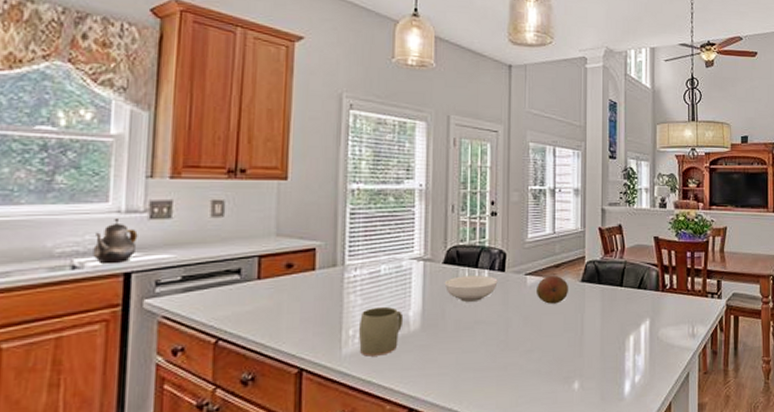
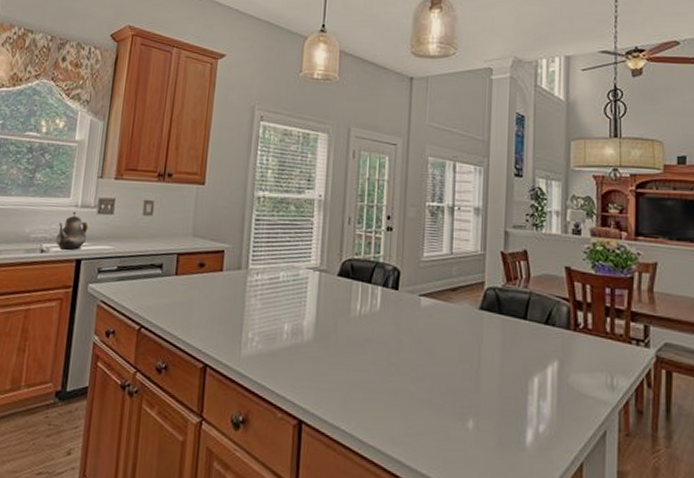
mug: present [359,306,404,356] -> none [256,312,298,362]
bowl: present [444,275,498,302] -> none [337,290,391,318]
fruit: present [537,275,569,304] -> none [431,298,466,331]

